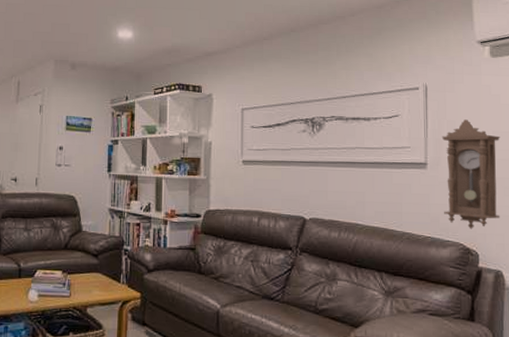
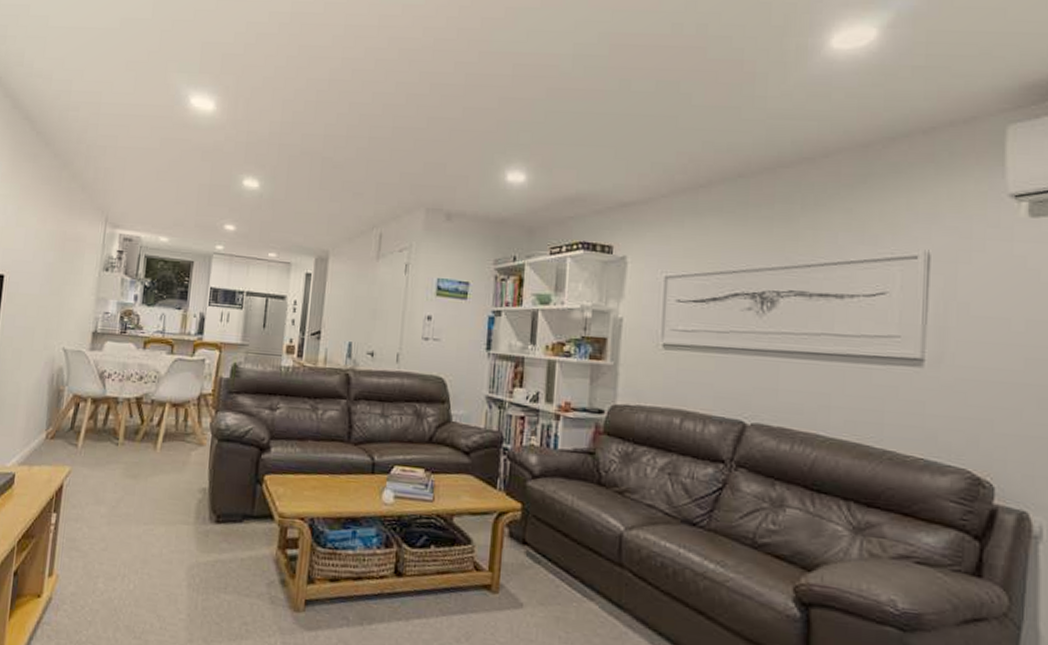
pendulum clock: present [441,119,501,229] -> none [945,302,1037,453]

